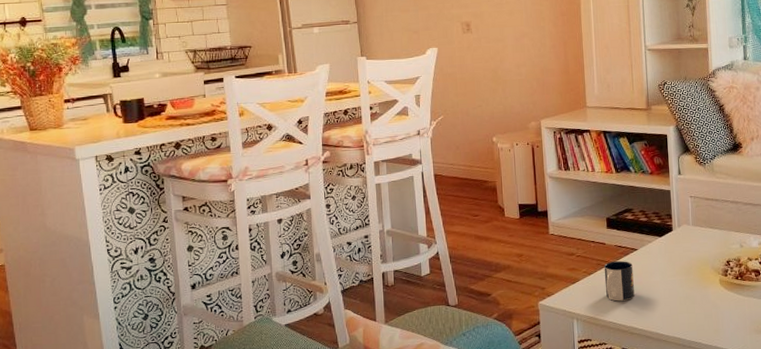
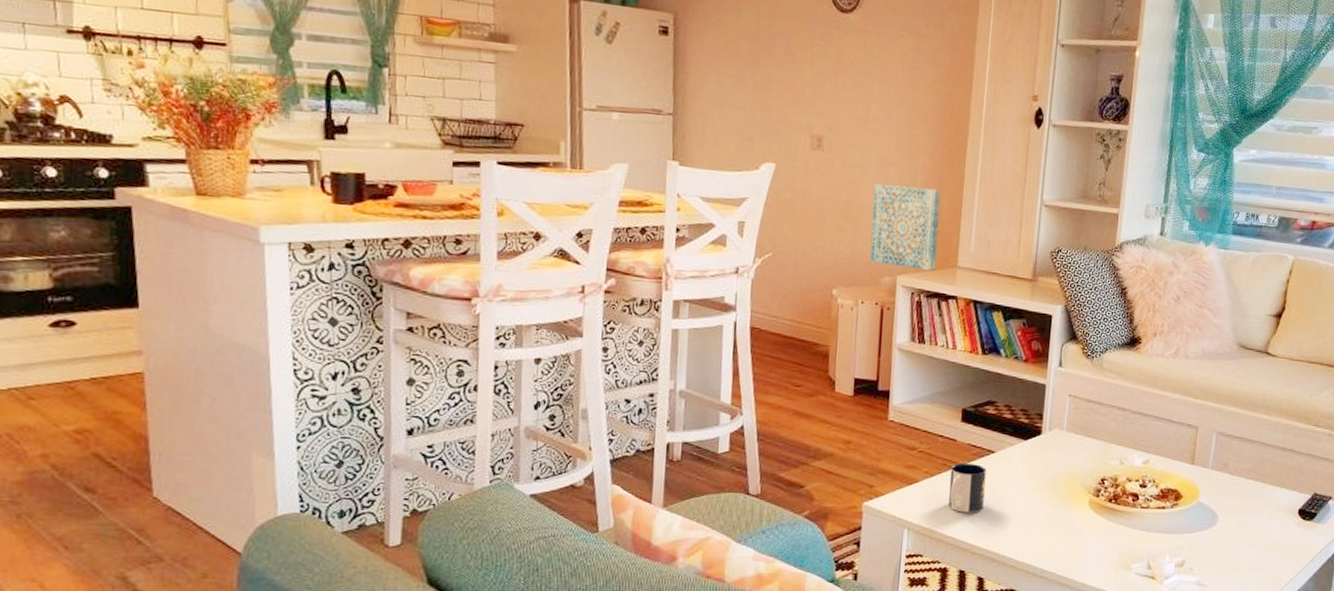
wall art: none [513,49,570,114] -> present [869,182,941,272]

